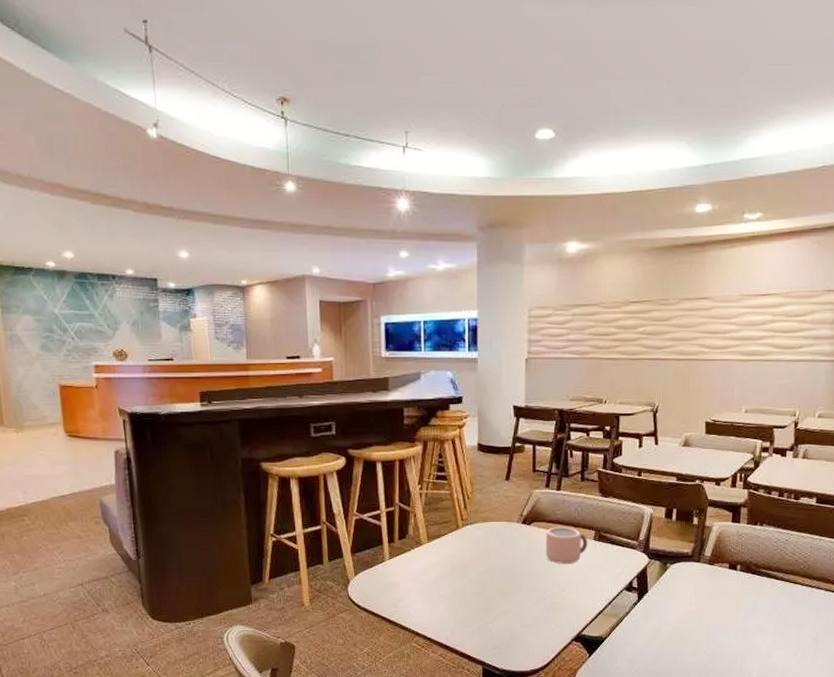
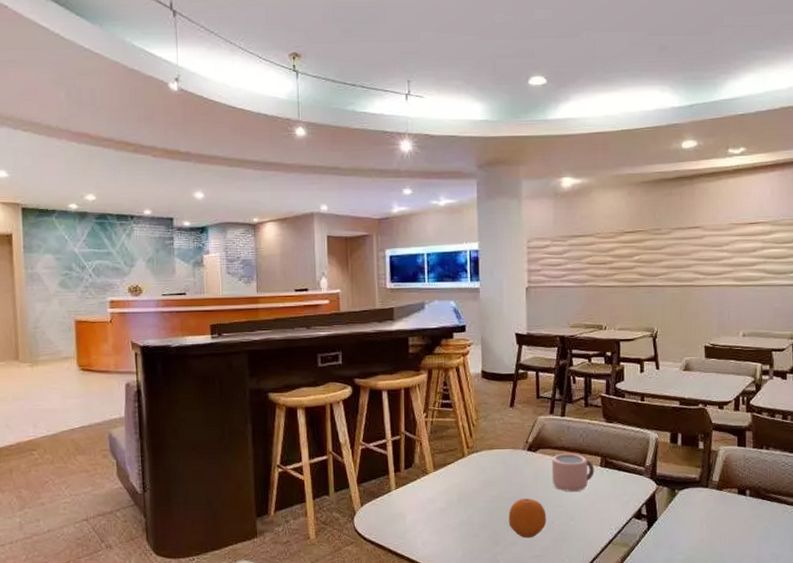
fruit: none [501,570,539,608] -> present [508,498,547,539]

